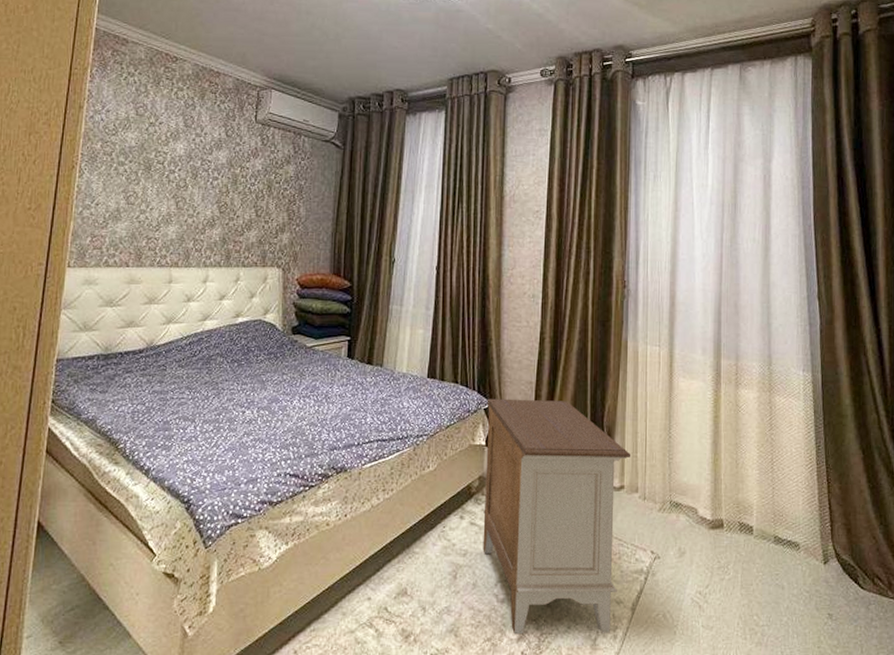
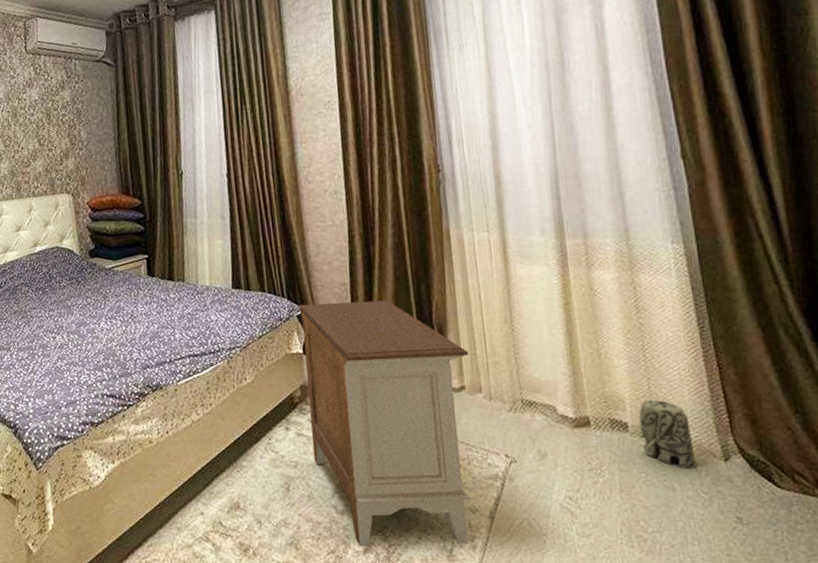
toy elephant: none [761,507,802,570] -> present [639,399,696,469]

